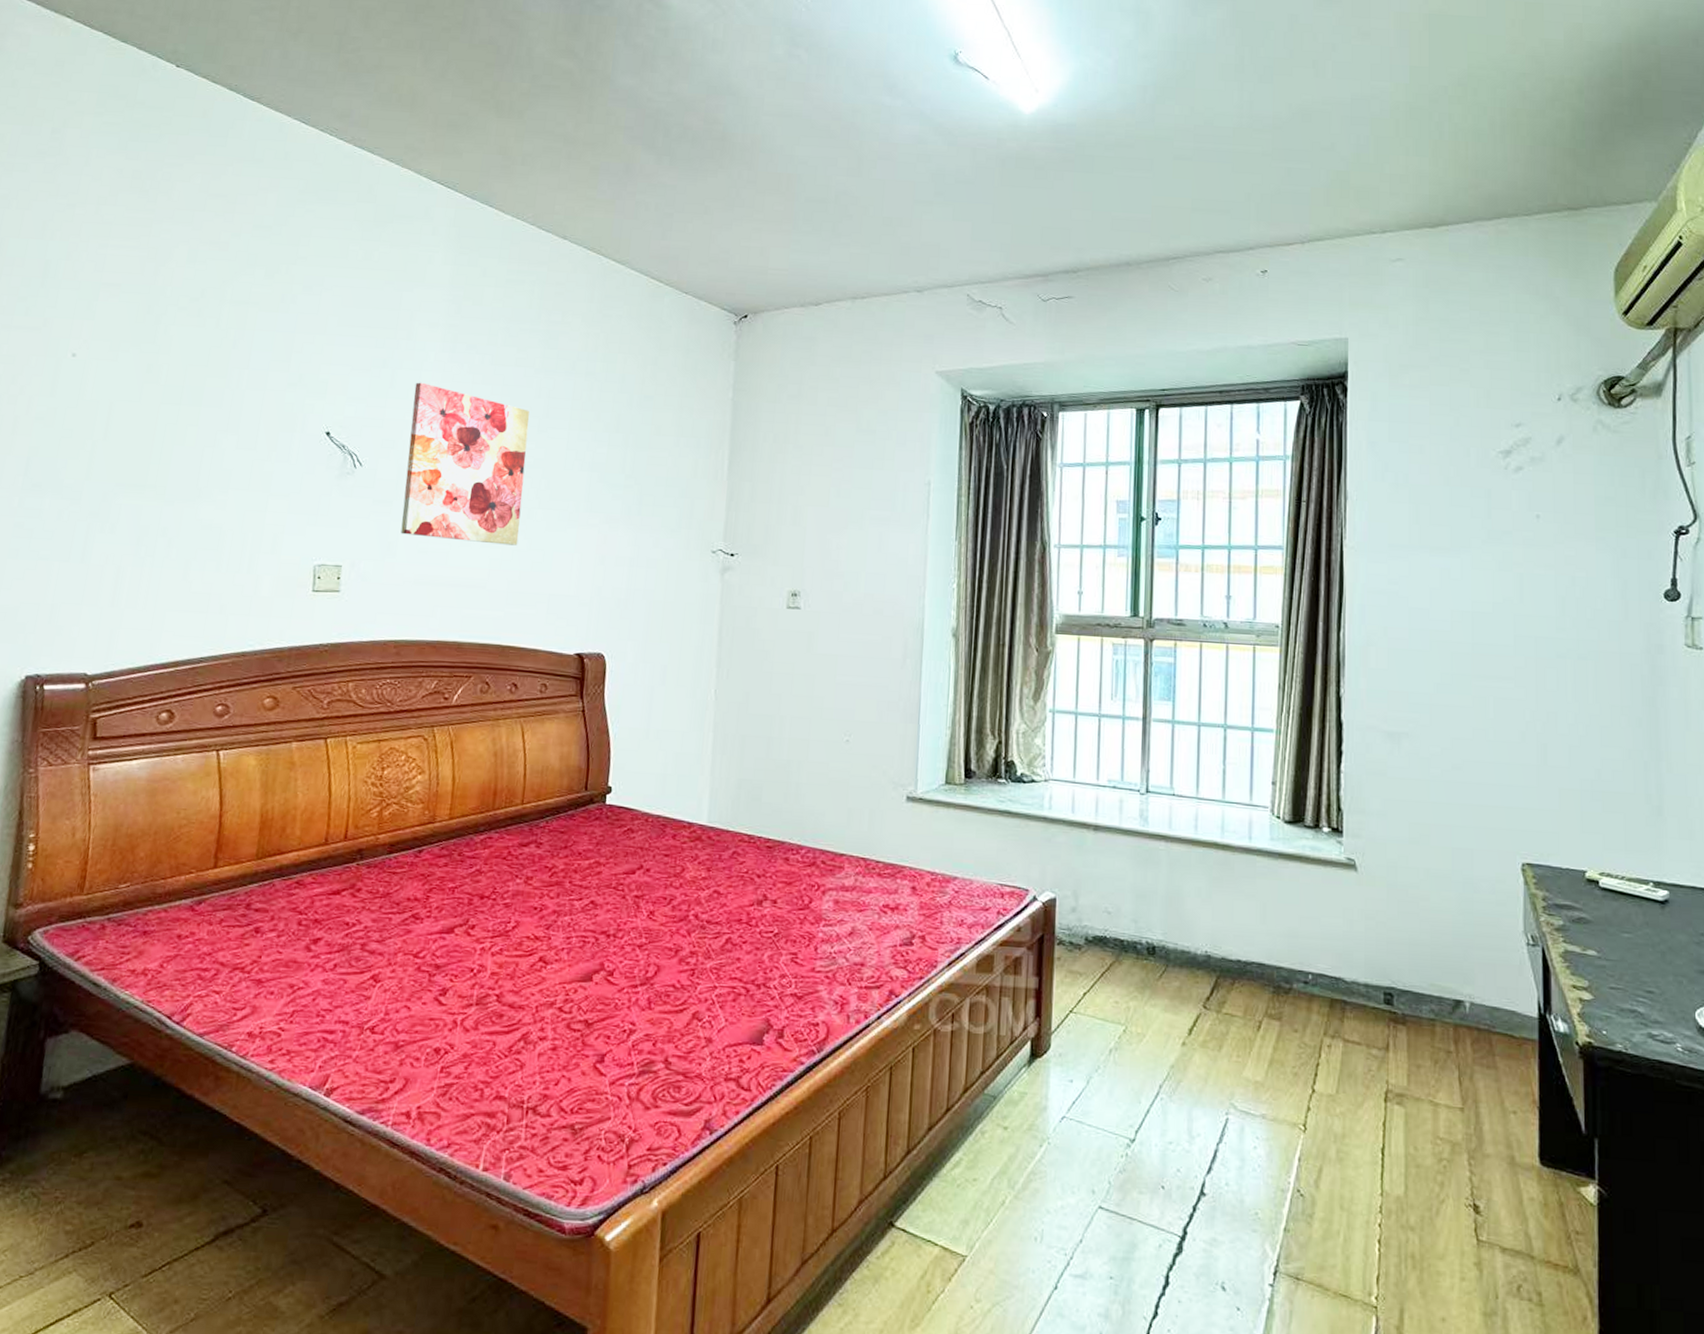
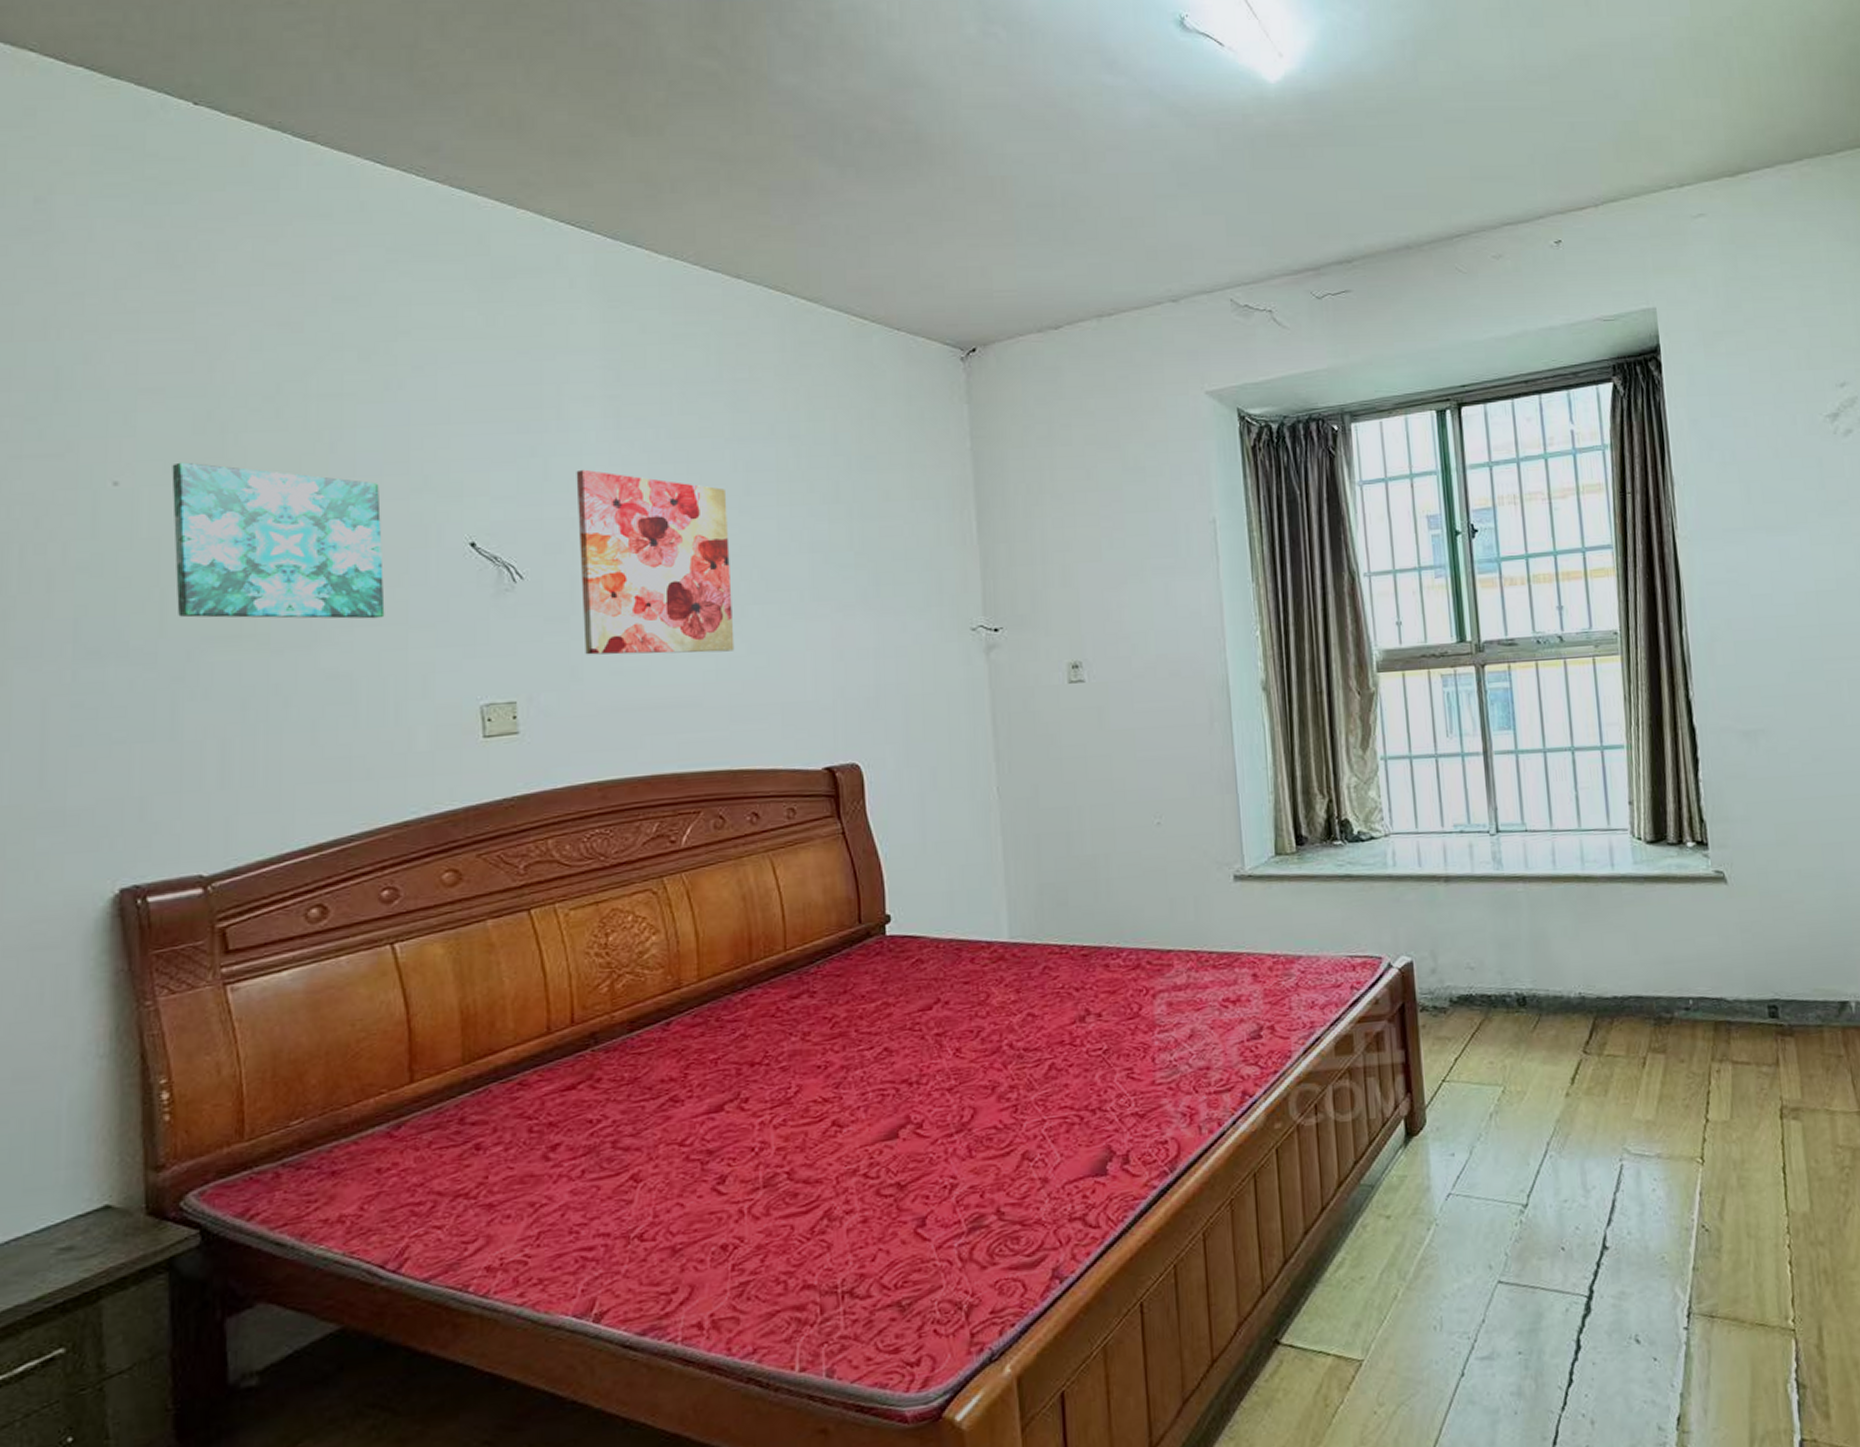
wall art: none [102,343,265,485] -> present [172,462,385,619]

